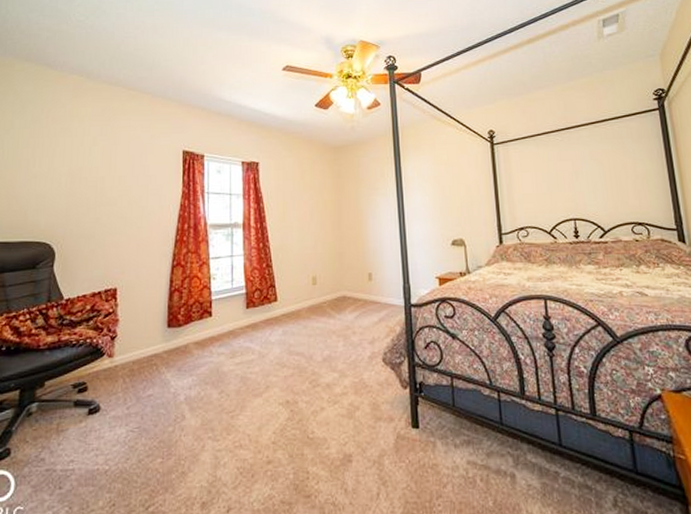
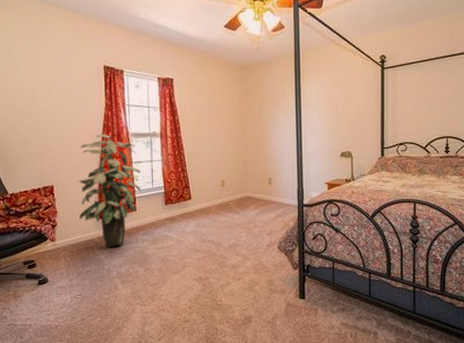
indoor plant: none [144,226,219,364] -> present [78,134,141,248]

